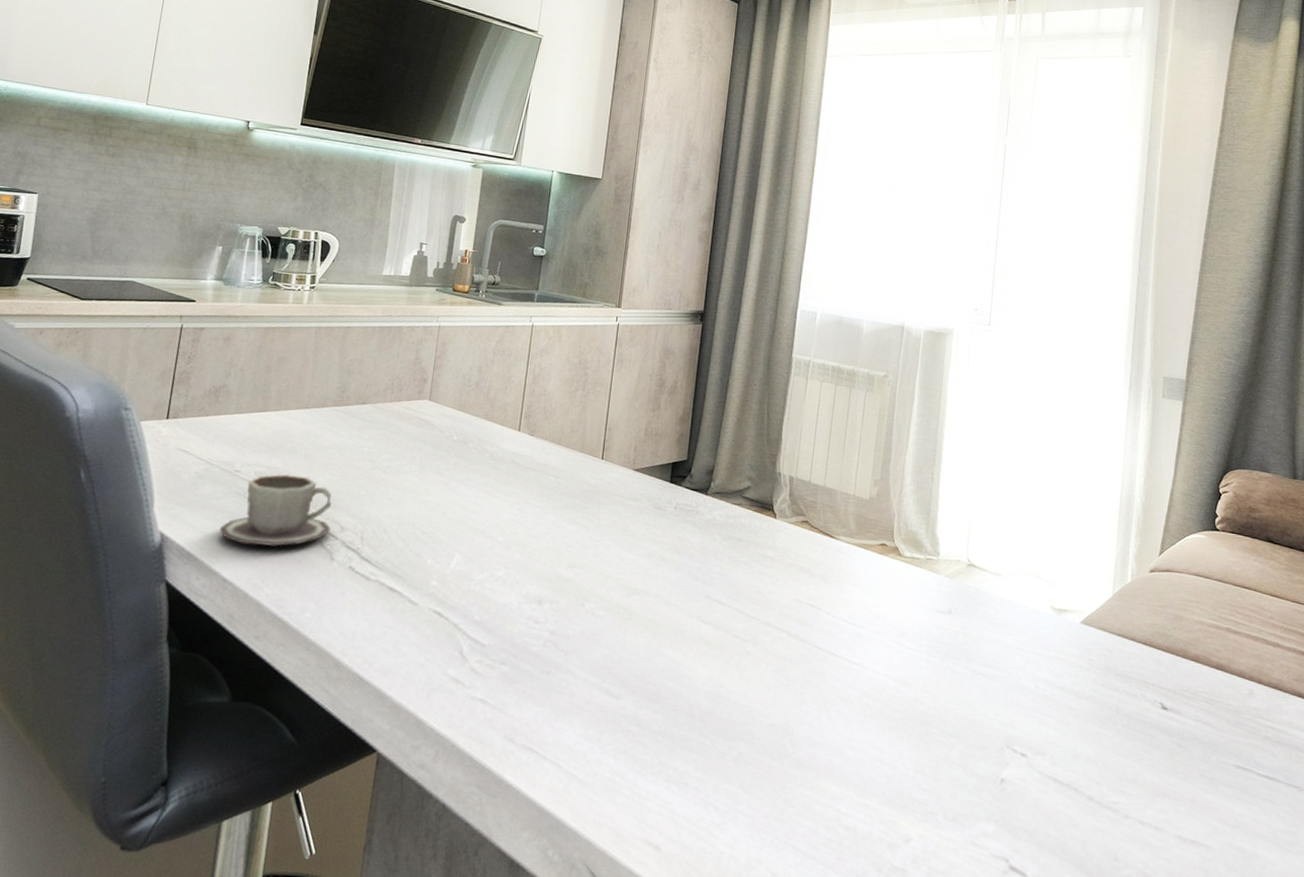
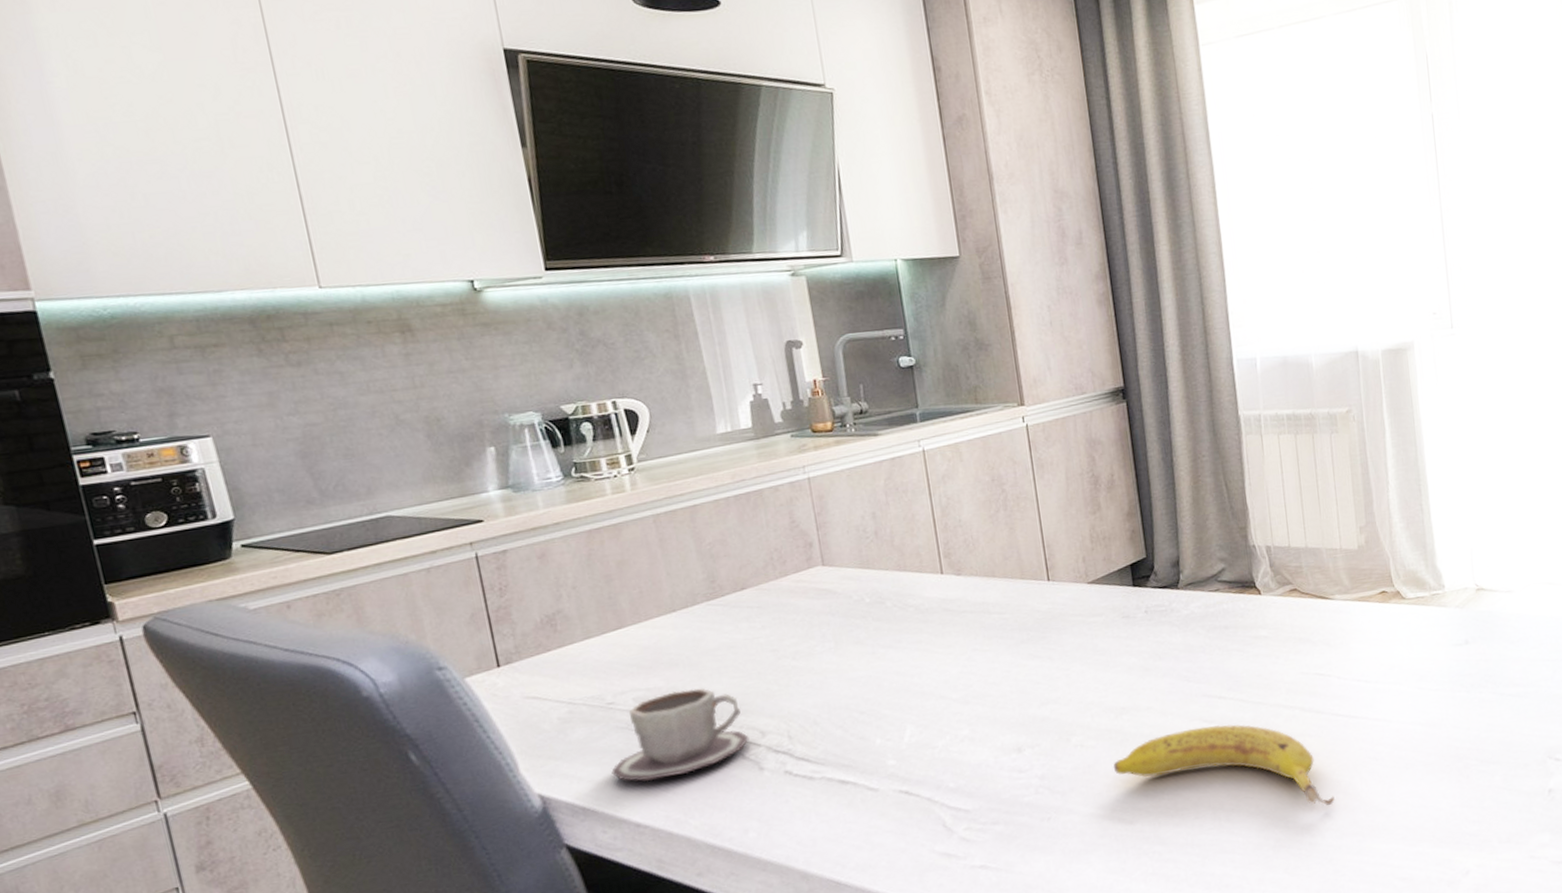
fruit: none [613,623,800,734] -> present [1113,724,1335,806]

